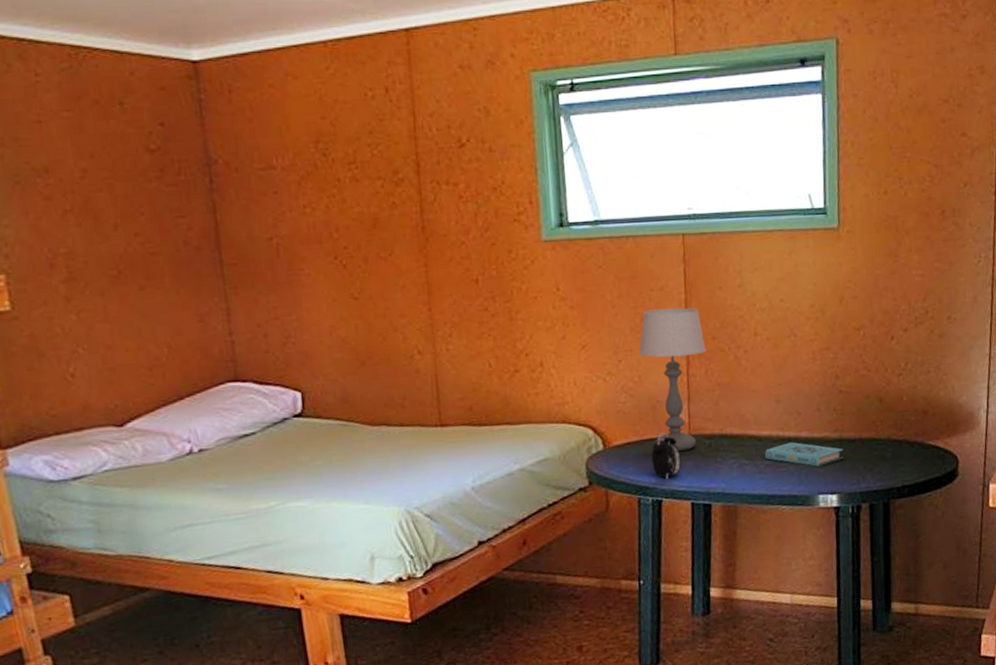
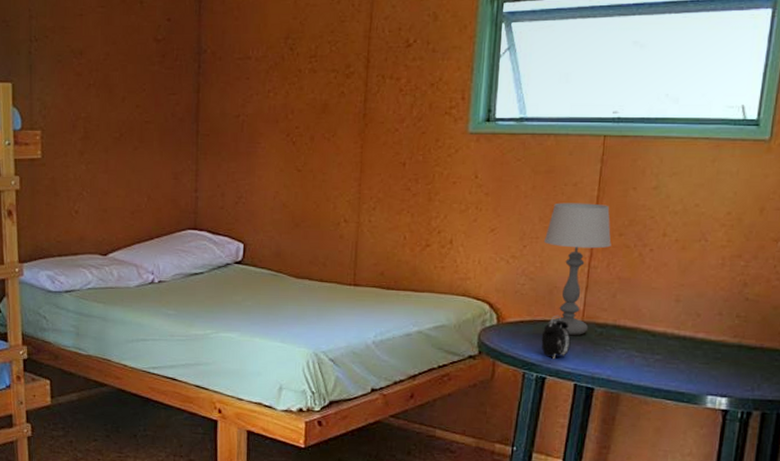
book: present [765,441,844,467] -> none [656,341,741,368]

